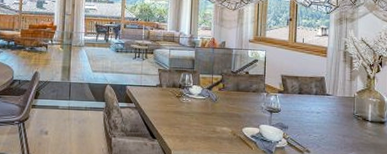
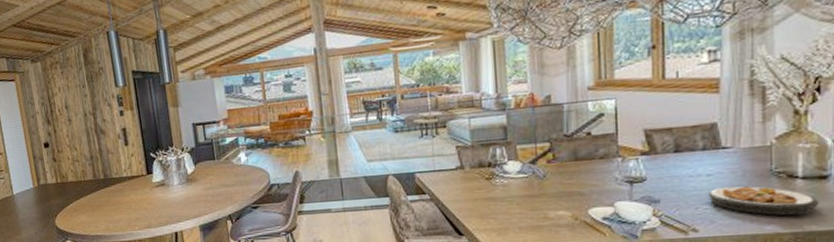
plate: none [317,123,380,147] -> present [708,186,820,216]

